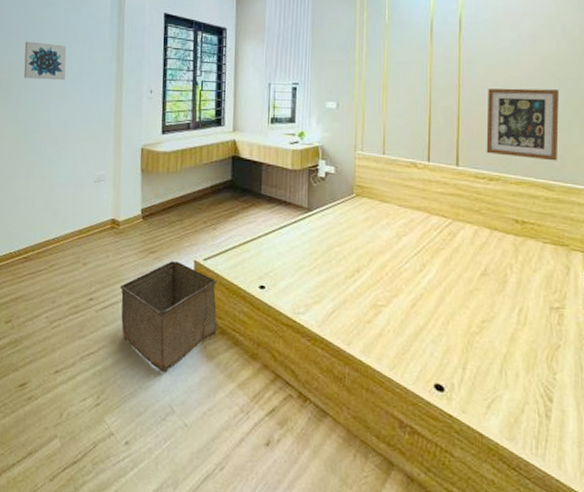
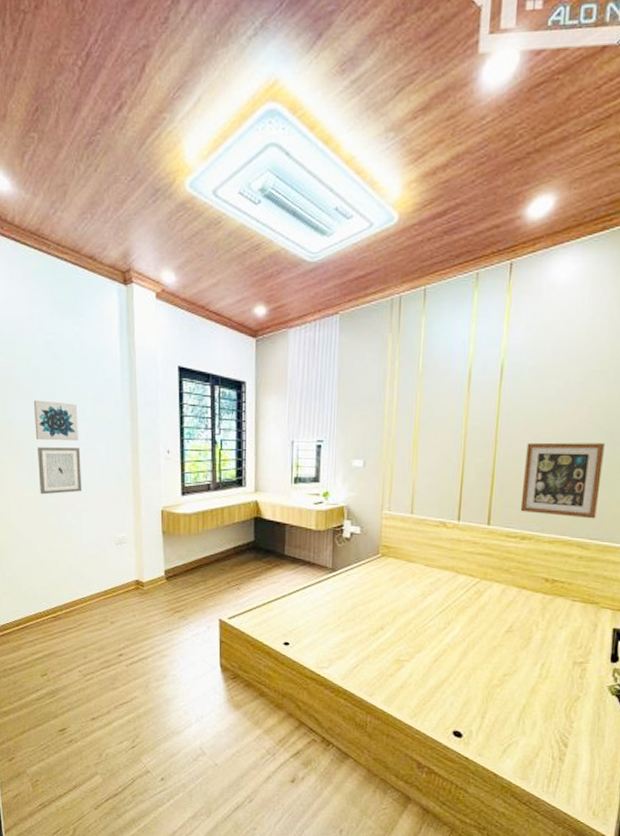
wall art: none [23,85,66,132] -> present [38,447,82,495]
storage bin: present [119,261,217,373] -> none [147,620,243,720]

